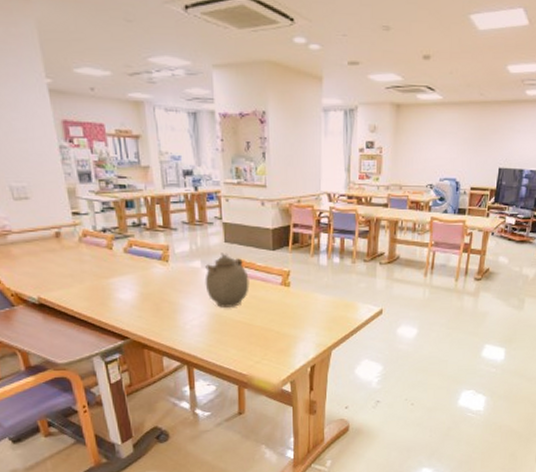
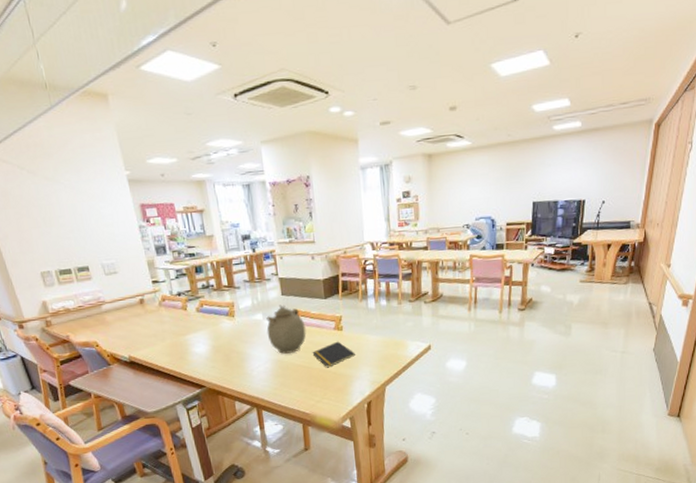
notepad: none [254,298,302,326] -> present [312,341,355,368]

